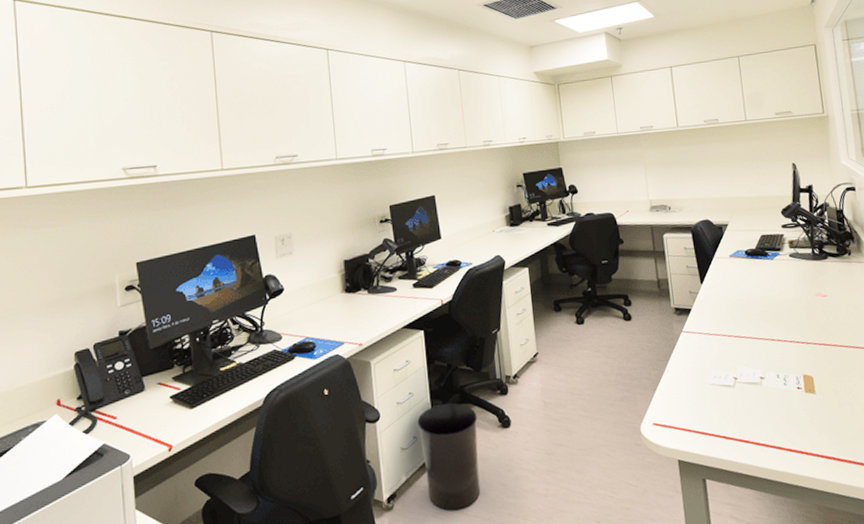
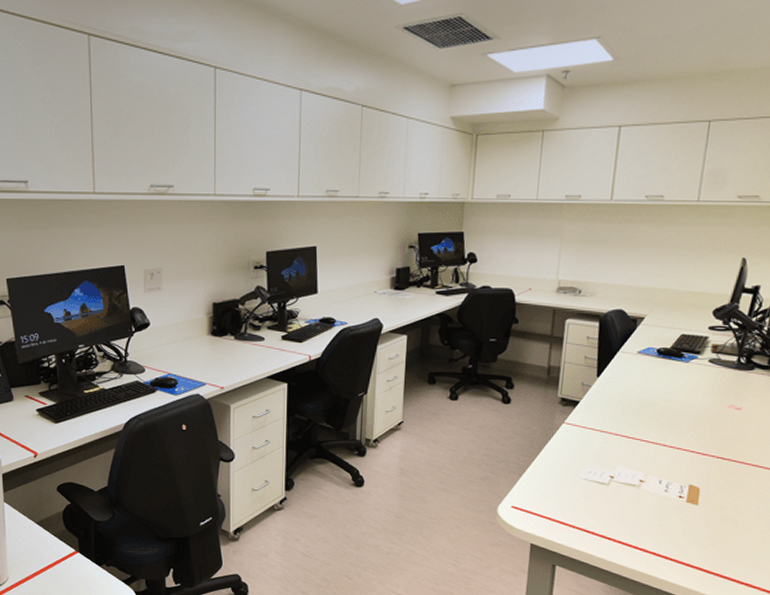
waste bin: present [417,403,481,511] -> none [271,455,331,552]

